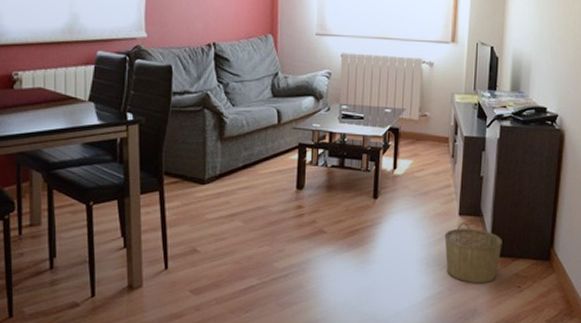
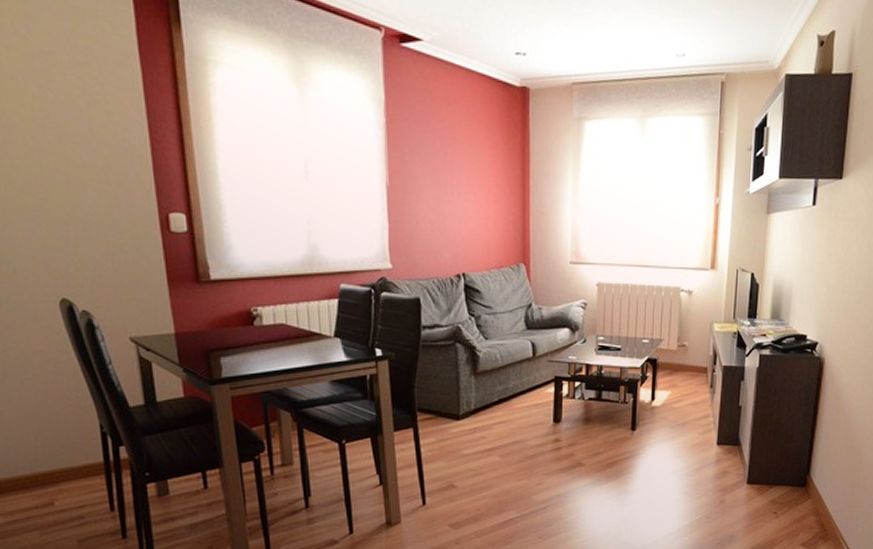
basket: present [444,221,502,284] -> none [702,451,760,511]

